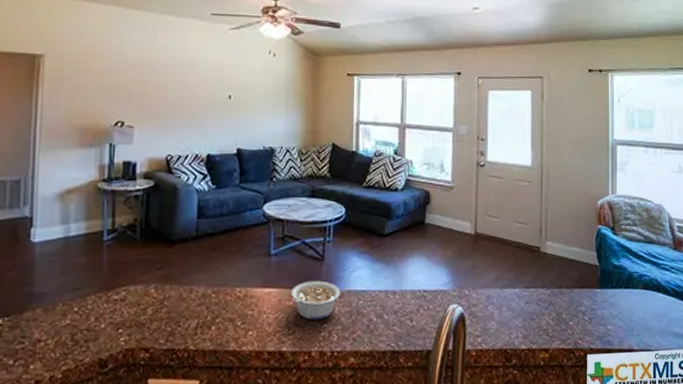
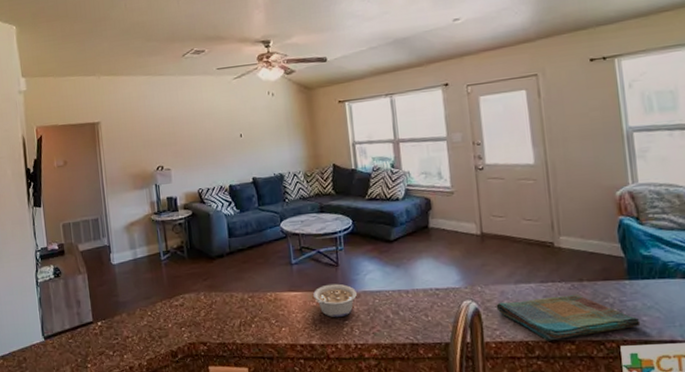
dish towel: none [481,300,606,349] -> present [496,293,641,341]

